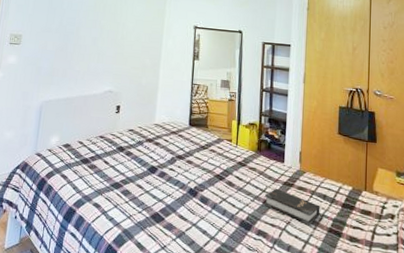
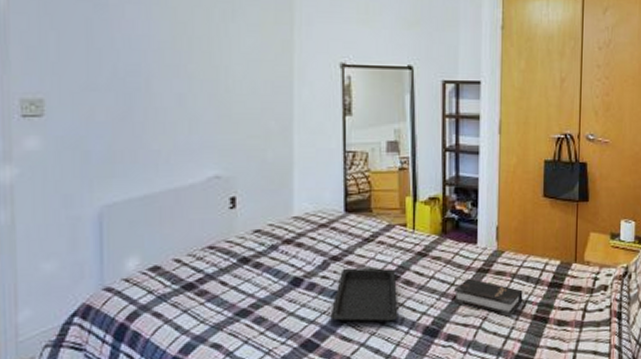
serving tray: none [173,165,222,211] -> present [330,267,398,323]

